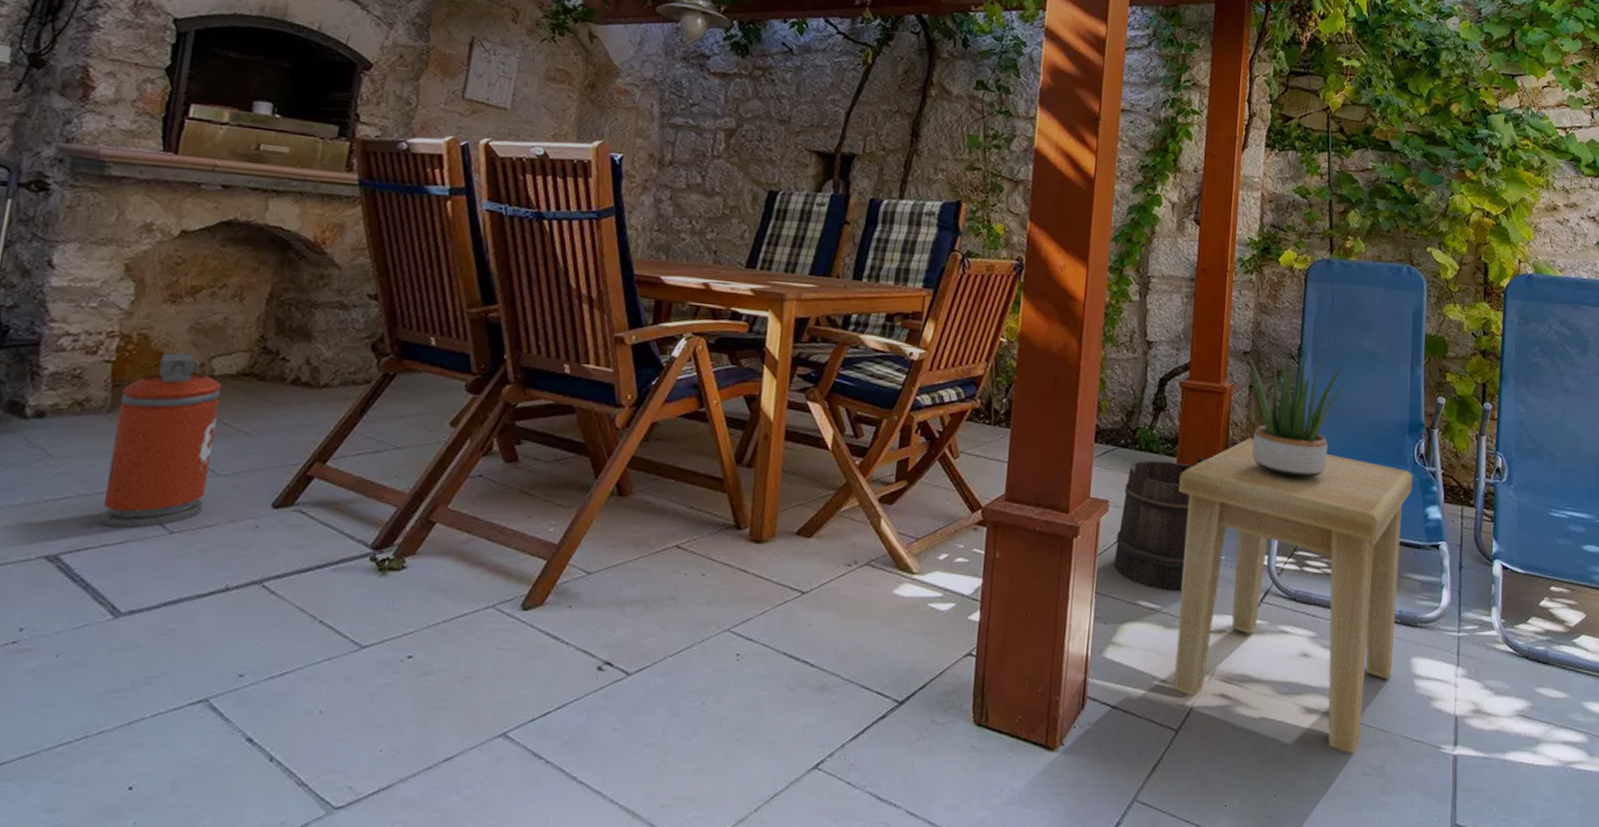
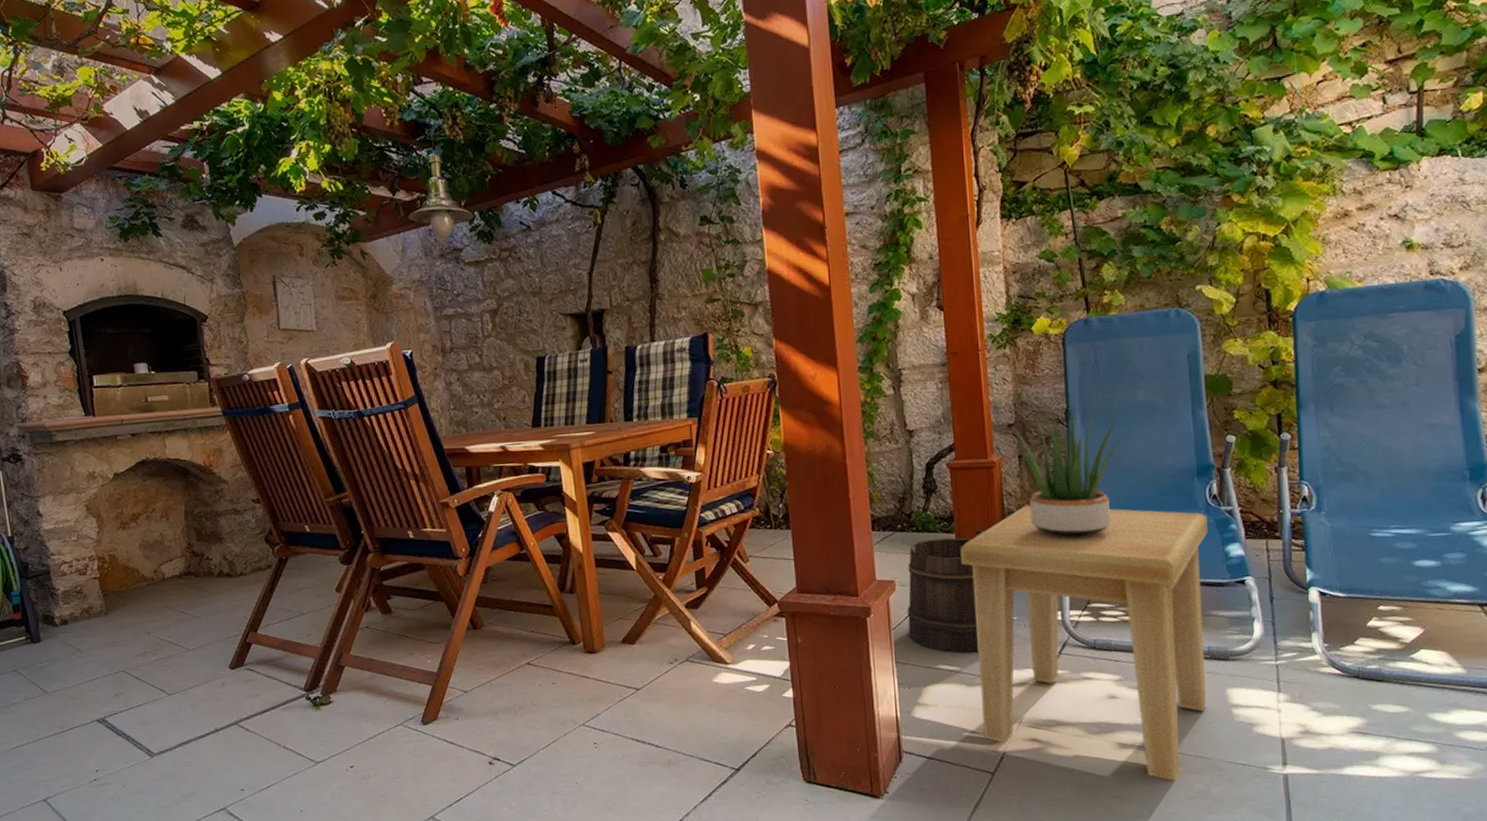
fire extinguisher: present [100,352,222,529] -> none [110,563,185,696]

